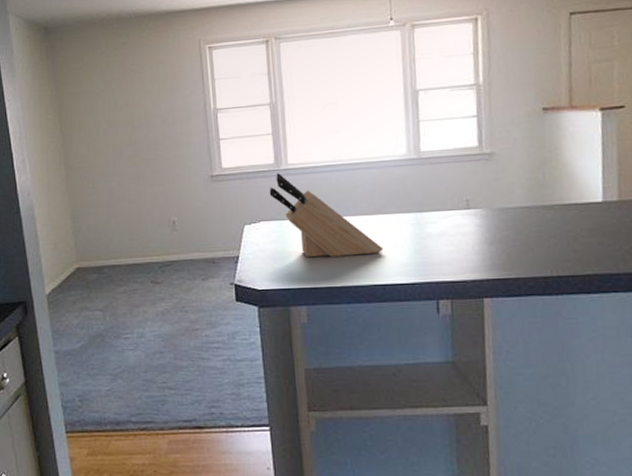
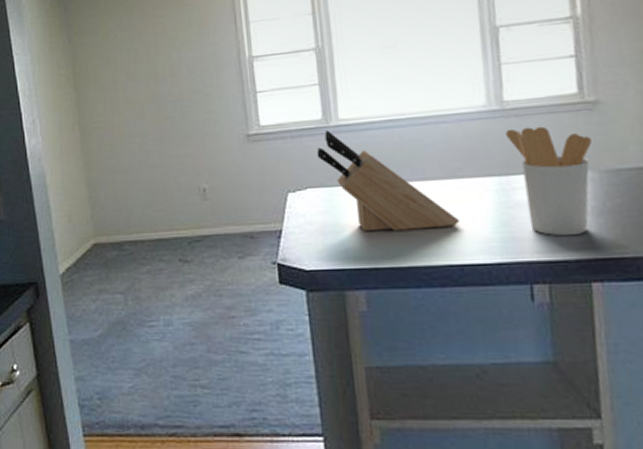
utensil holder: none [421,172,487,262] -> present [505,126,592,237]

